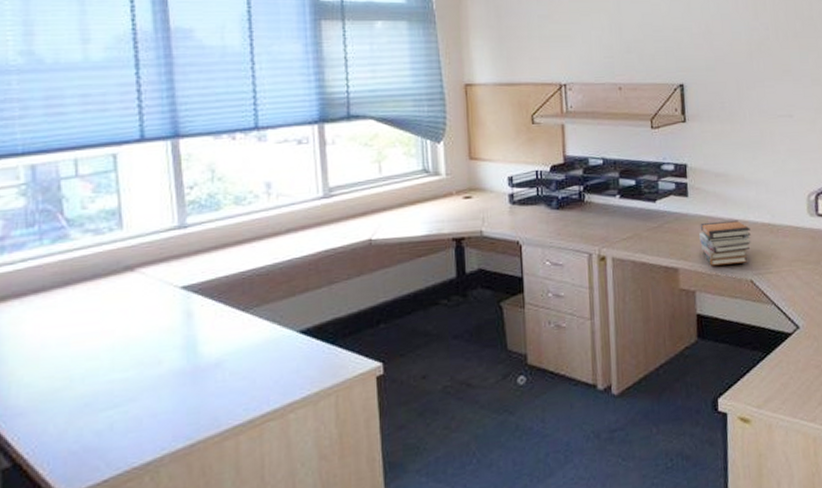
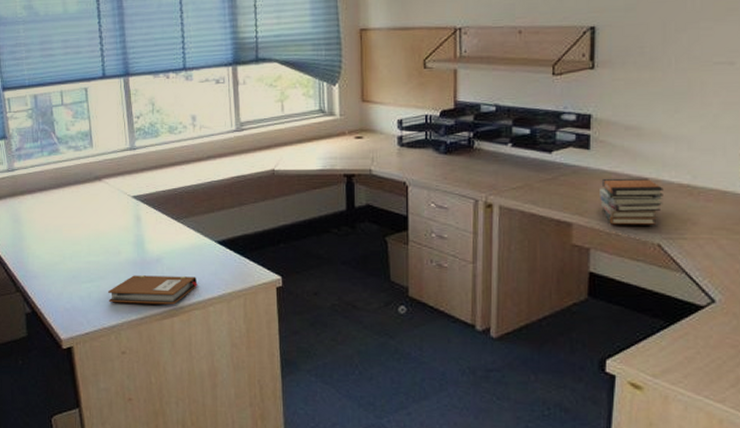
notebook: none [141,379,273,431] -> present [108,275,198,305]

